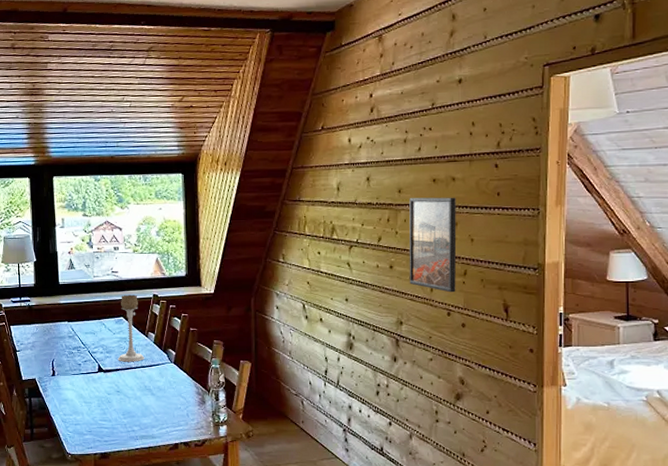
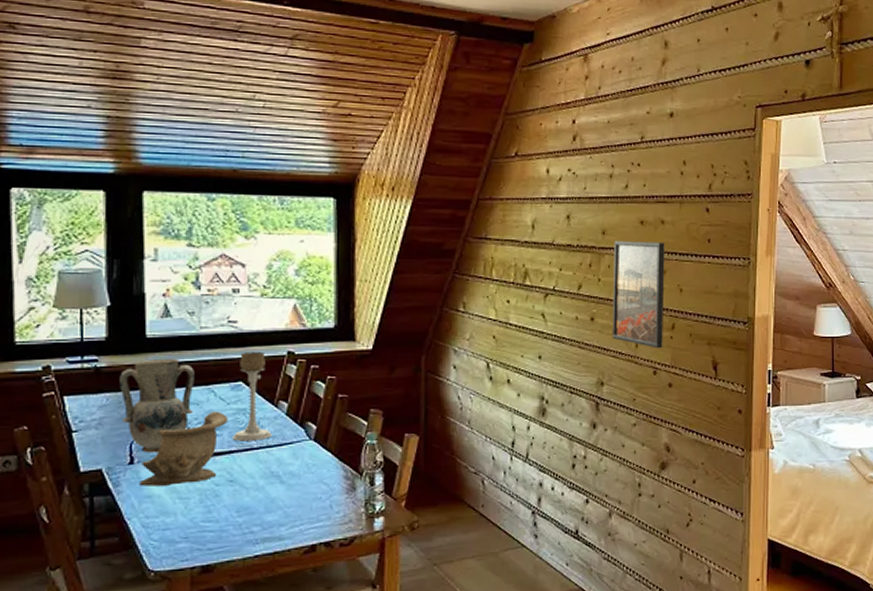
vase: none [44,299,92,368] -> present [119,358,195,453]
decorative bowl: none [59,339,114,393] -> present [140,411,228,487]

